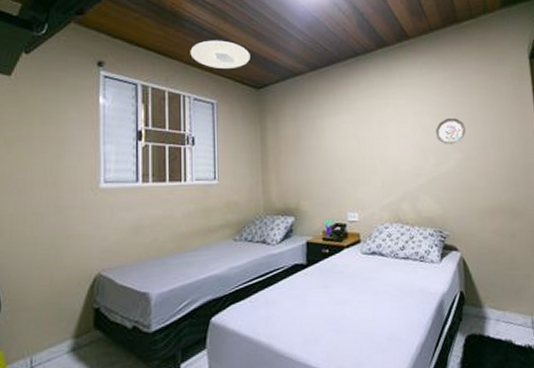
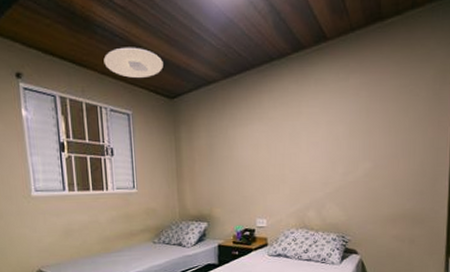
decorative plate: present [435,118,466,145] -> none [346,127,378,154]

